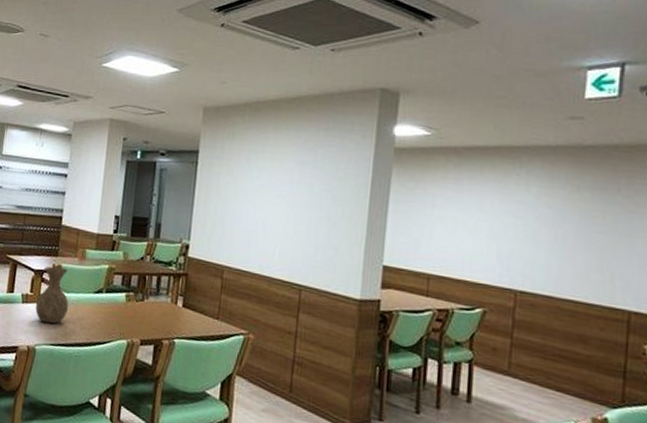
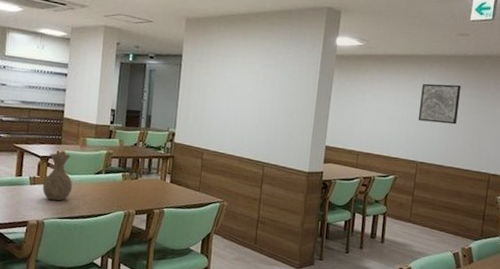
wall art: none [513,184,577,240] -> present [418,83,461,125]

